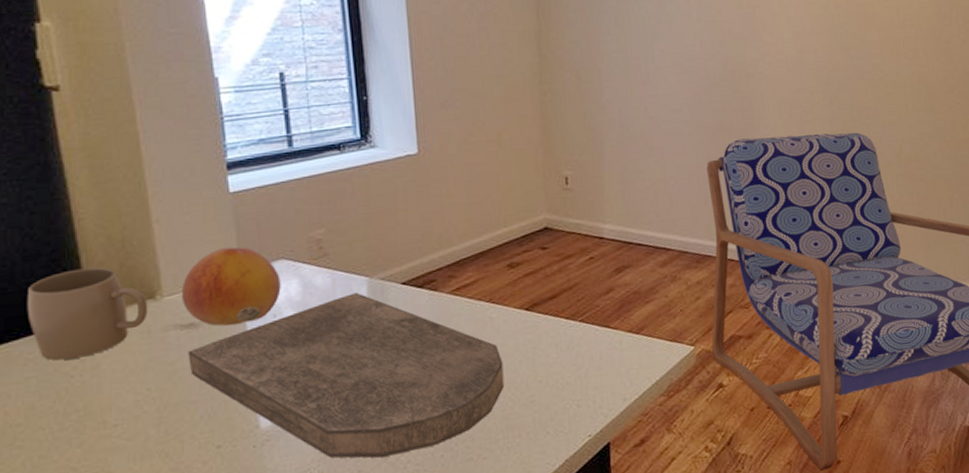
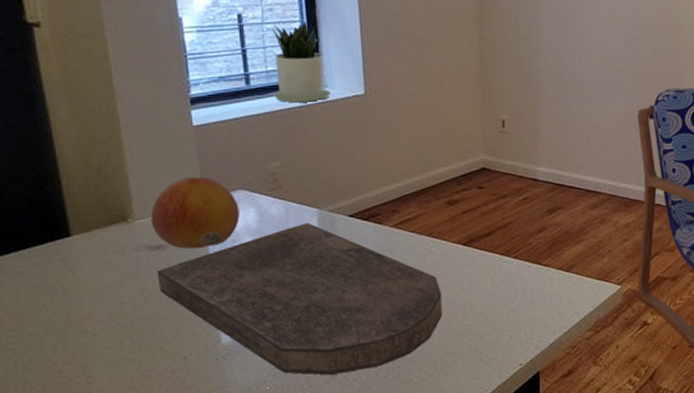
mug: present [26,267,148,361] -> none [15,190,122,274]
planter: none [317,79,381,165] -> present [272,22,331,103]

